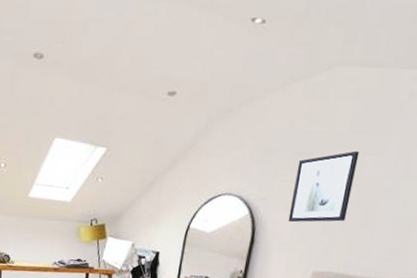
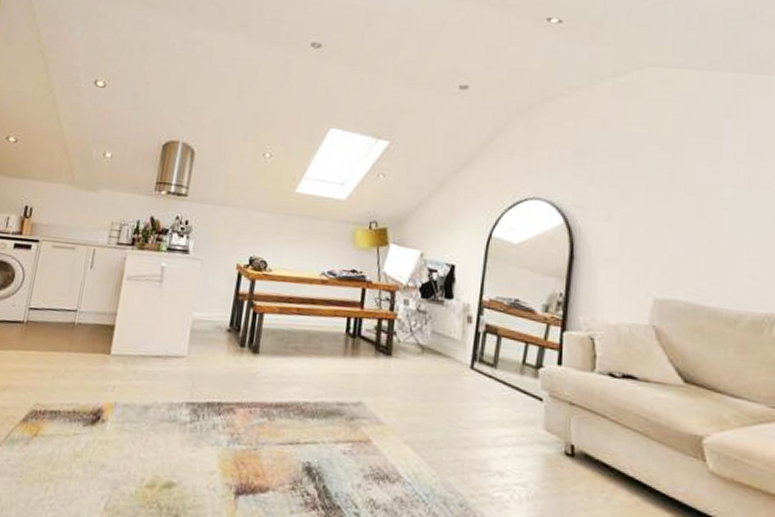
wall art: present [288,150,360,223] -> none [613,155,689,237]

